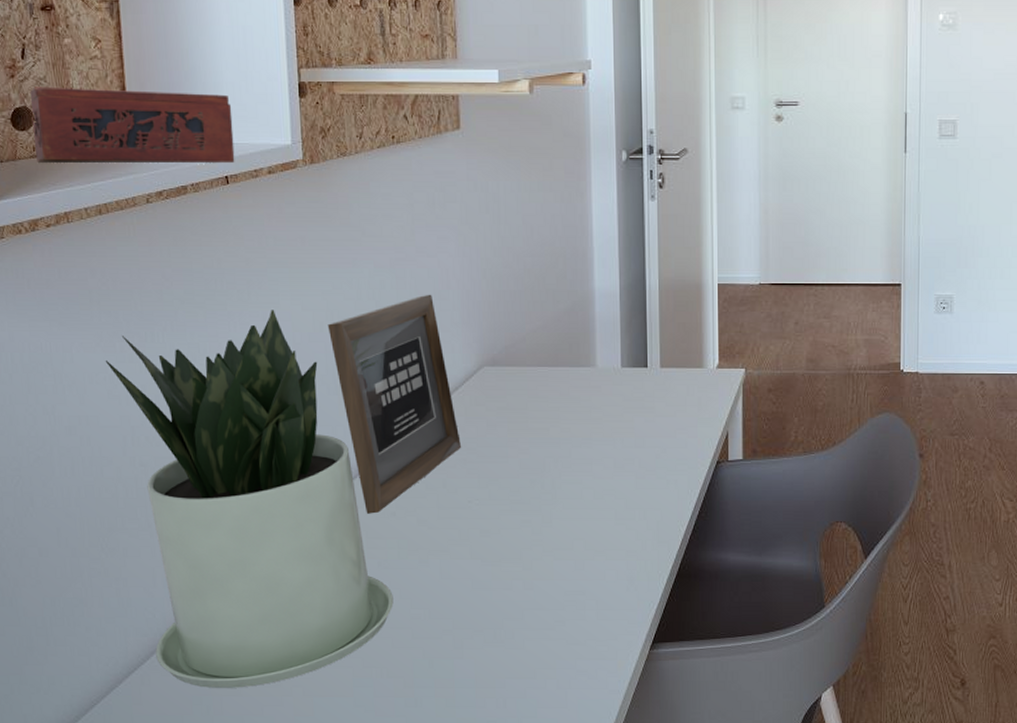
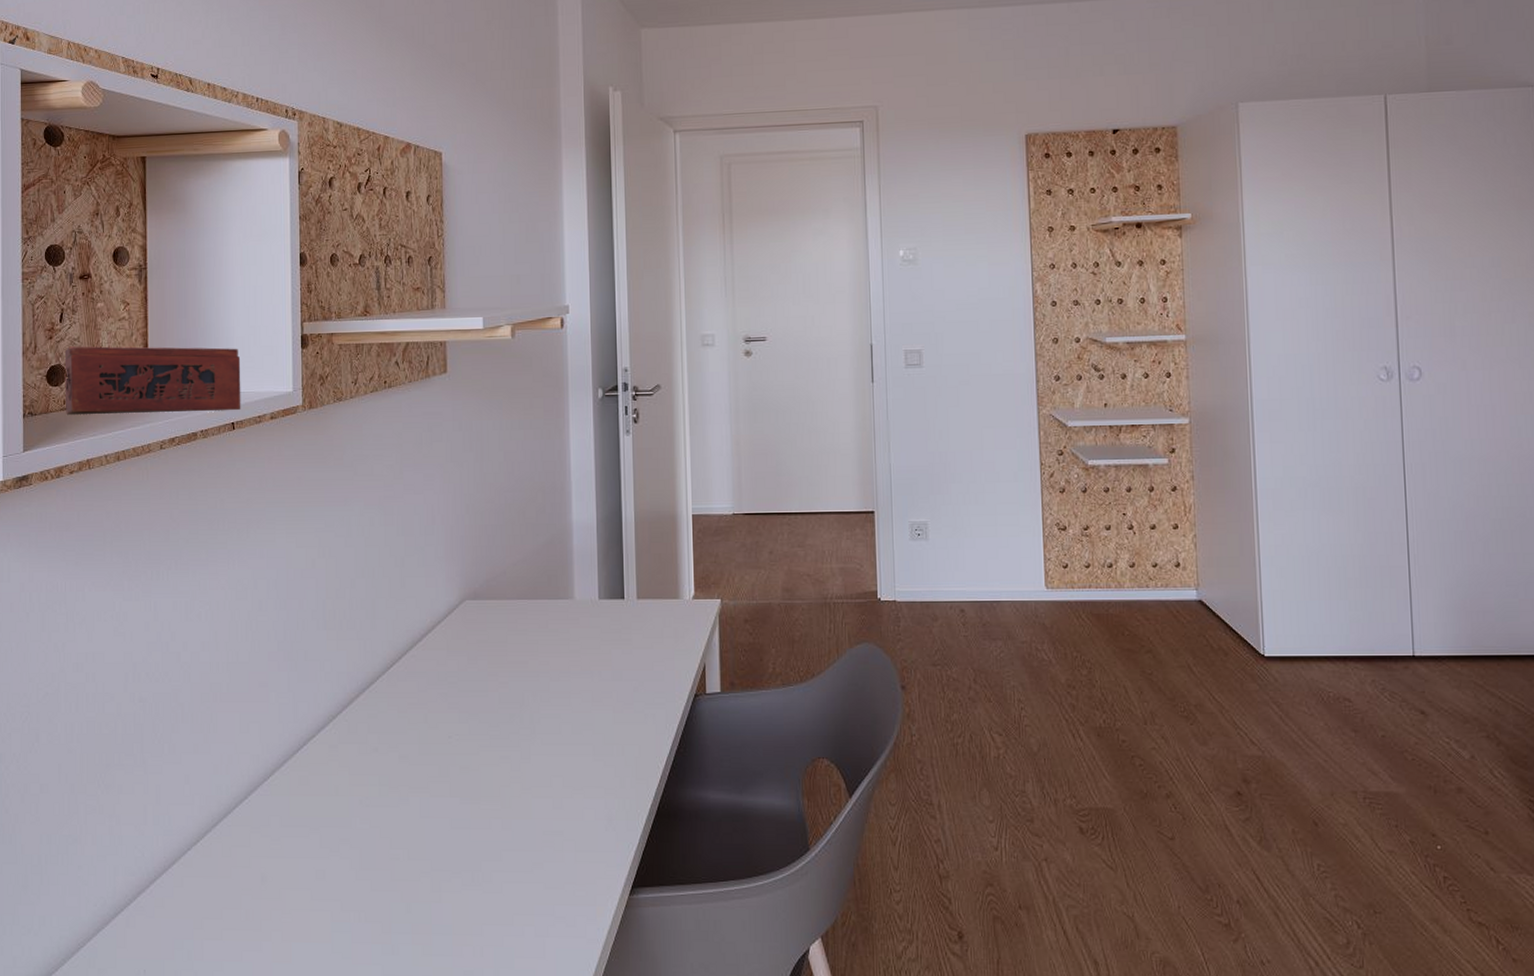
planter: present [105,310,394,688] -> none [113,547,373,931]
picture frame: present [327,294,461,514] -> none [319,530,442,750]

